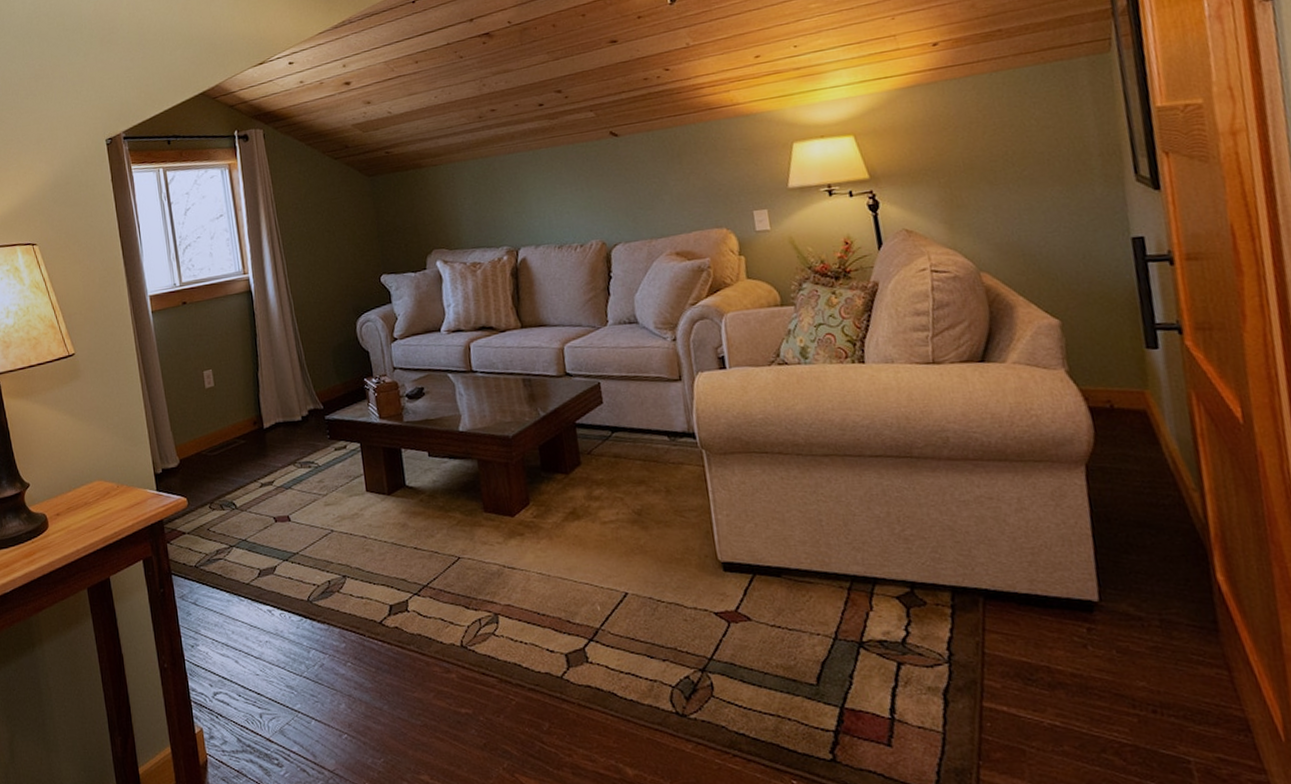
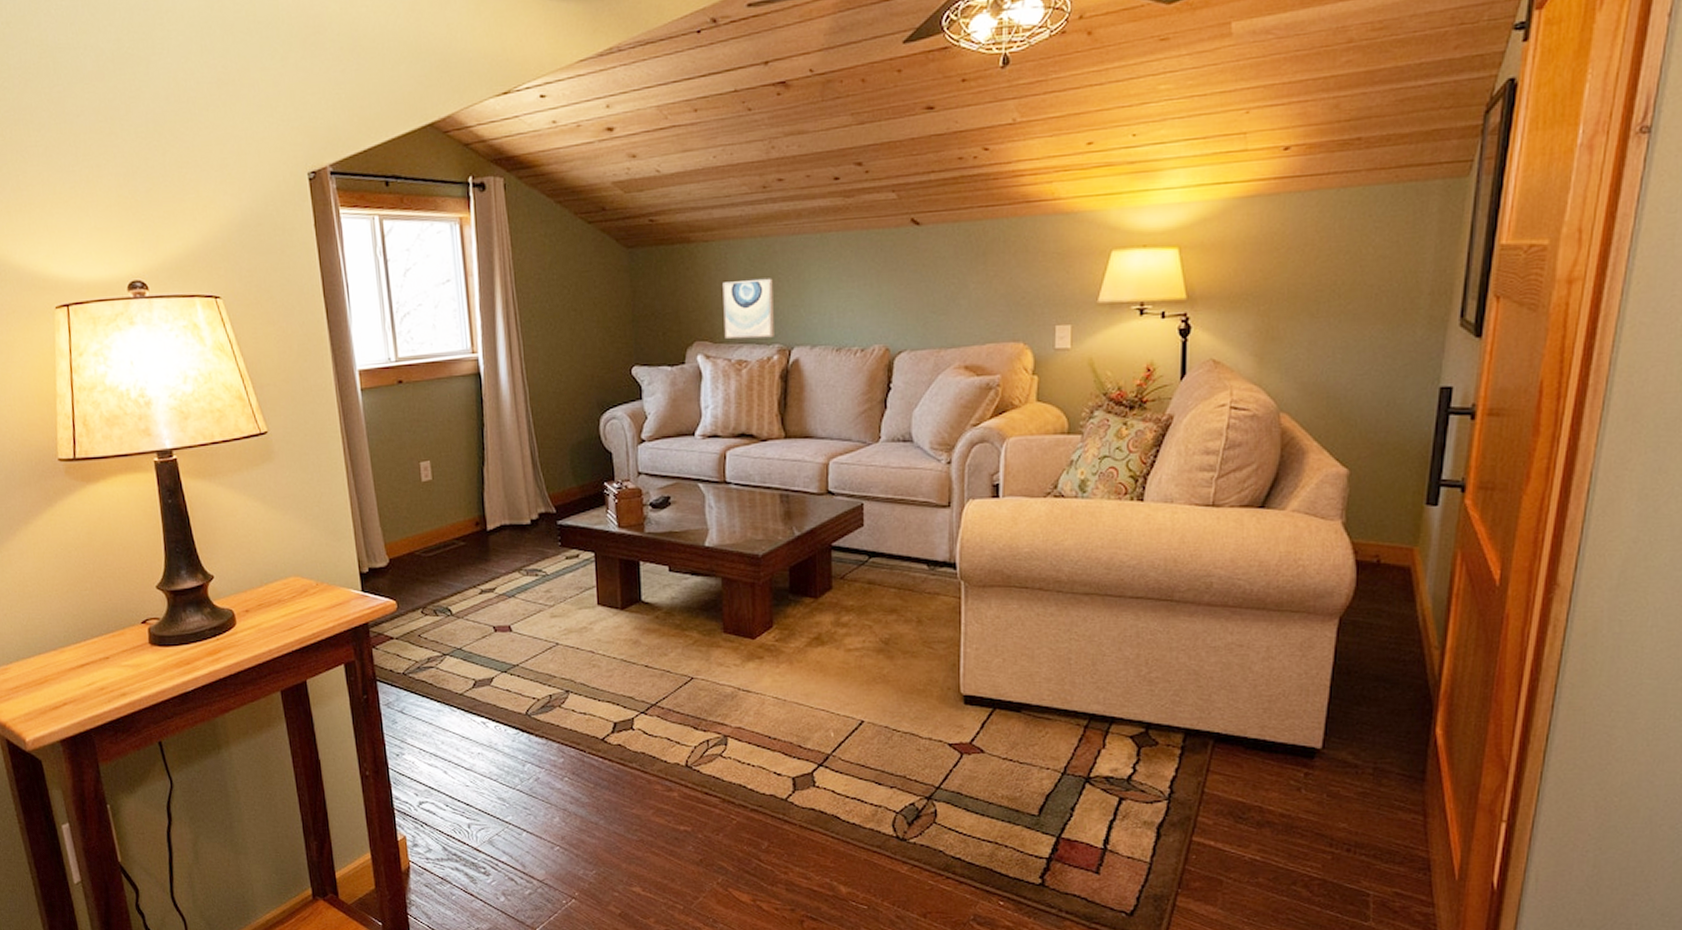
wall art: none [452,191,502,245] -> present [722,278,774,340]

